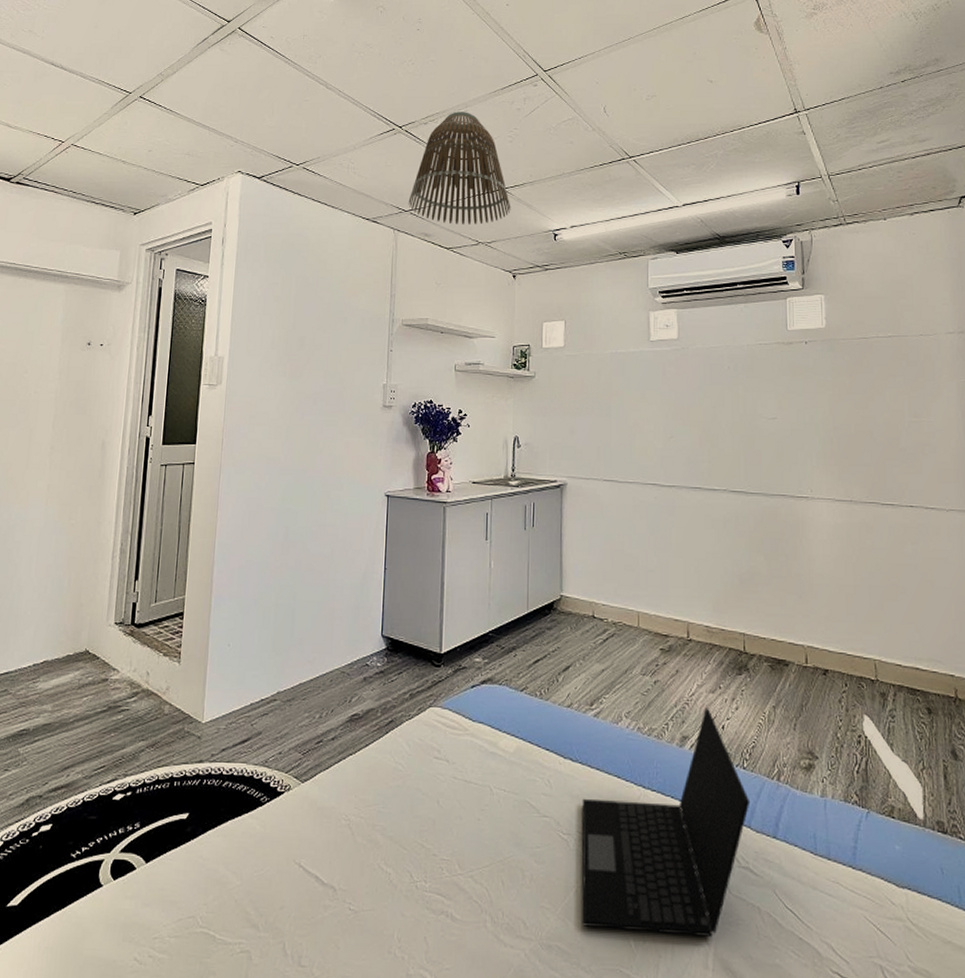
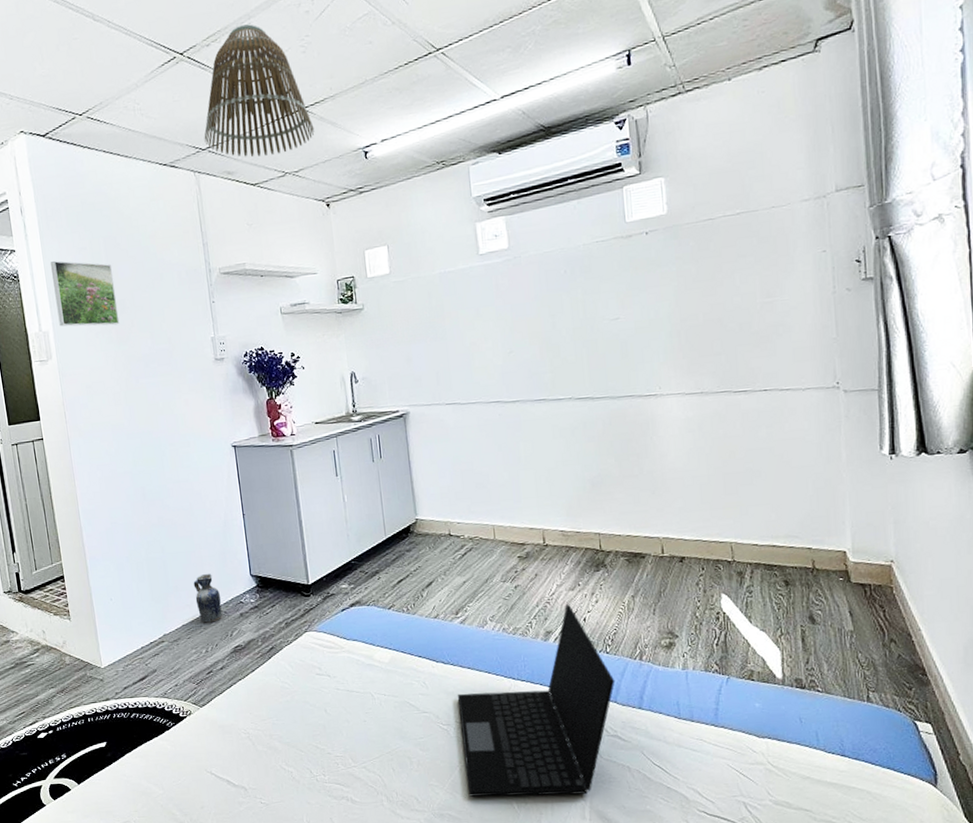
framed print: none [236,292,300,360] -> present [51,260,120,327]
ceramic jug: none [318,629,346,684] -> present [193,574,222,623]

